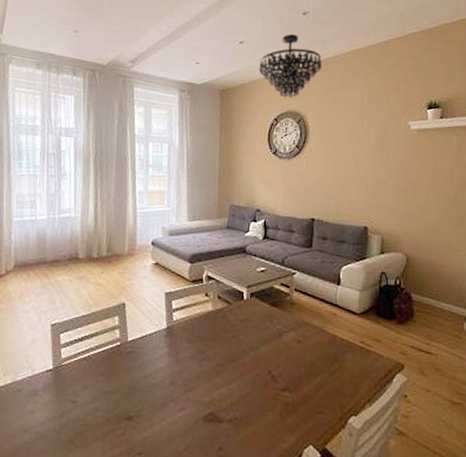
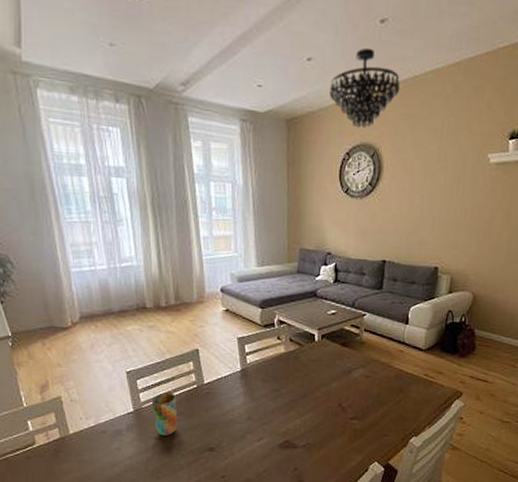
cup: none [71,349,99,399] -> present [151,392,178,436]

